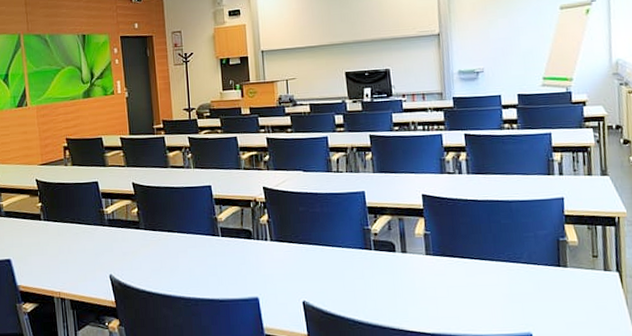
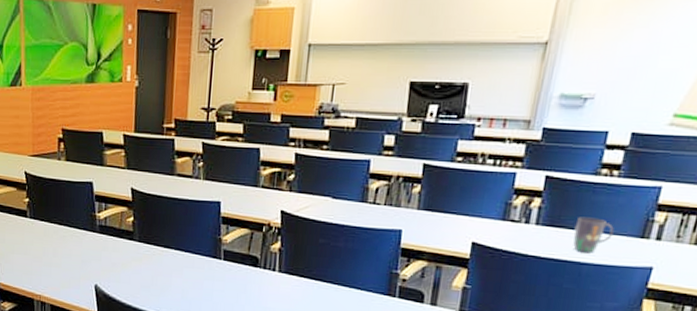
mug: none [496,163,527,193] -> present [573,217,614,253]

